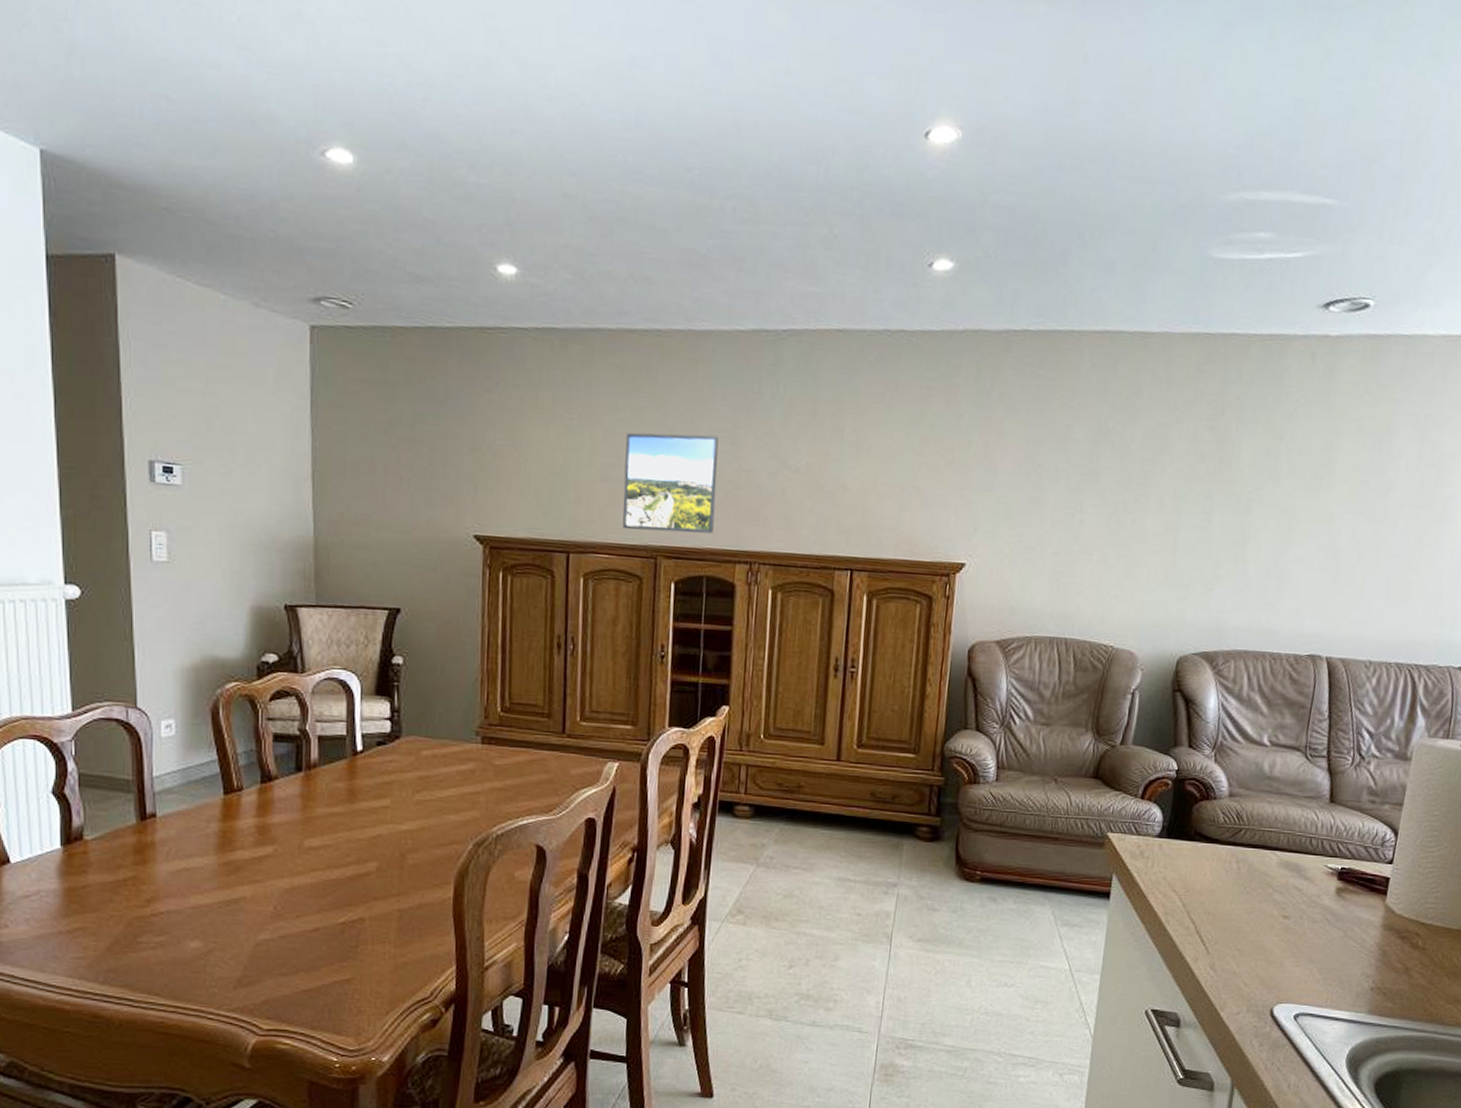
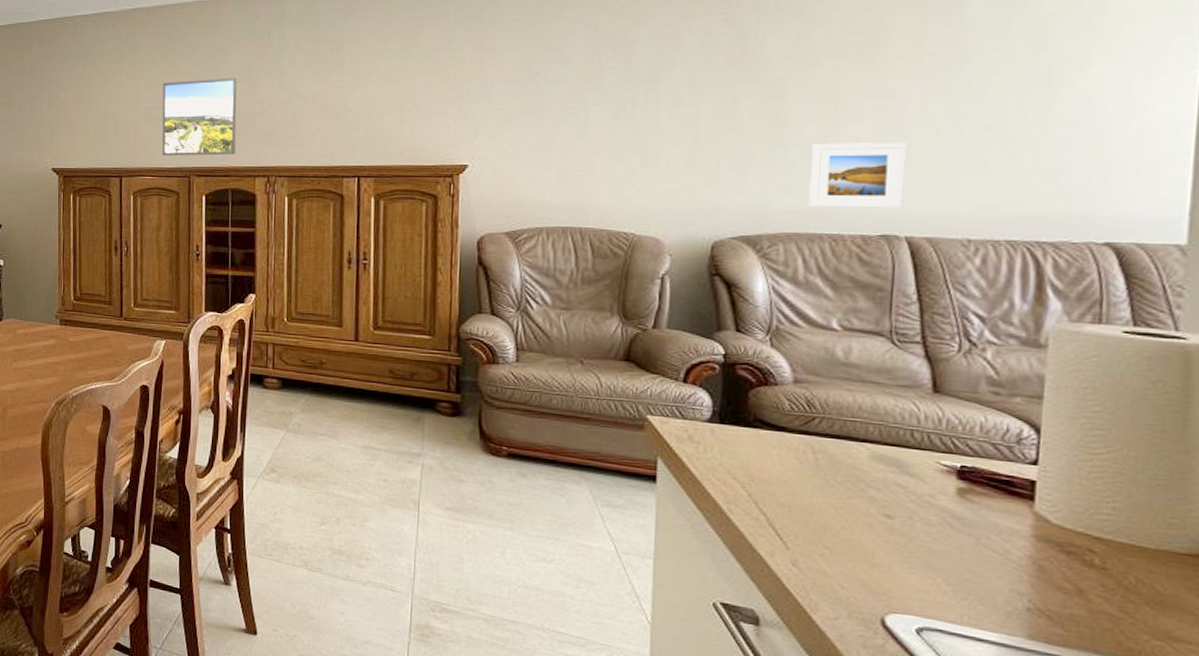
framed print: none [1257,562,1338,630] -> present [808,141,907,209]

